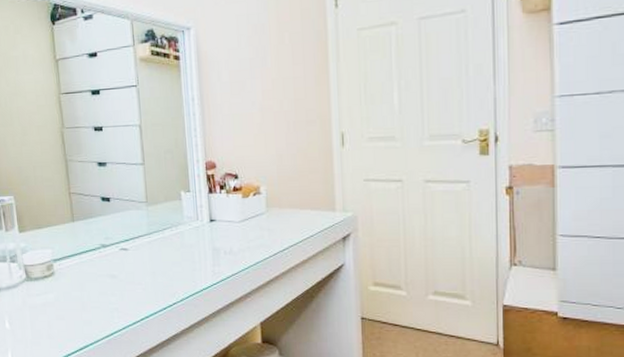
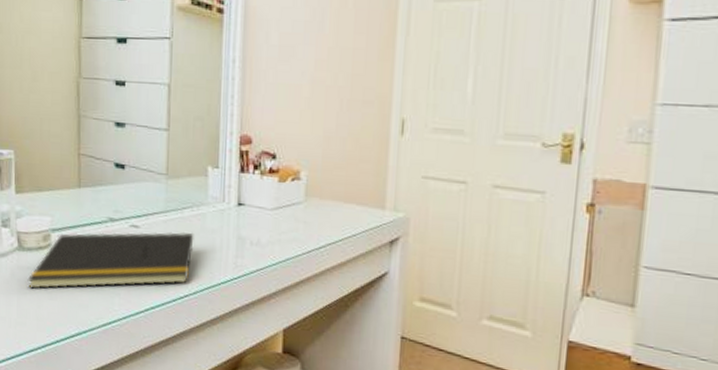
notepad: none [37,249,177,313] -> present [27,232,194,290]

